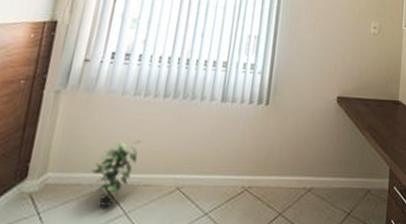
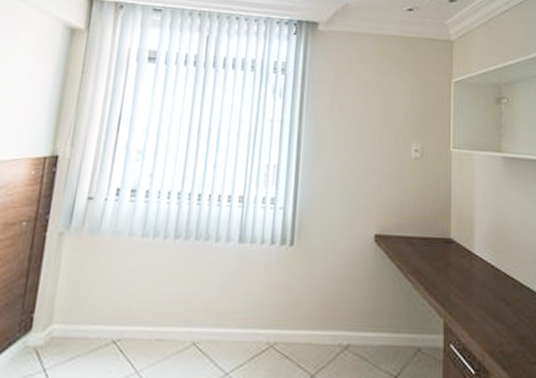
potted plant: present [90,140,141,208] -> none [97,287,151,365]

